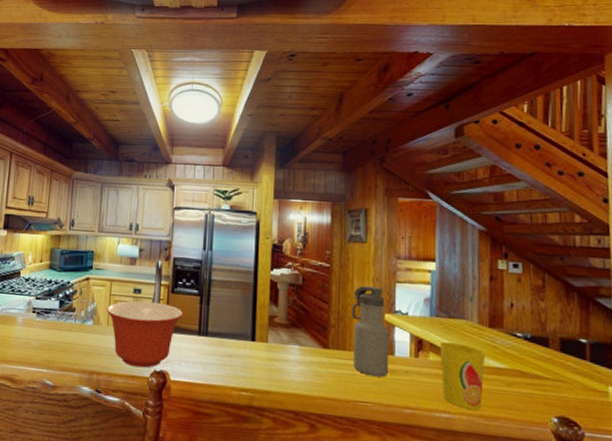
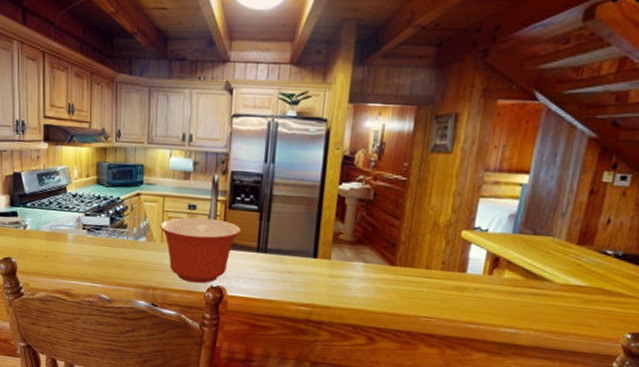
water bottle: present [351,286,389,378] -> none [420,201,465,294]
cup: present [439,342,486,410] -> none [512,259,568,326]

